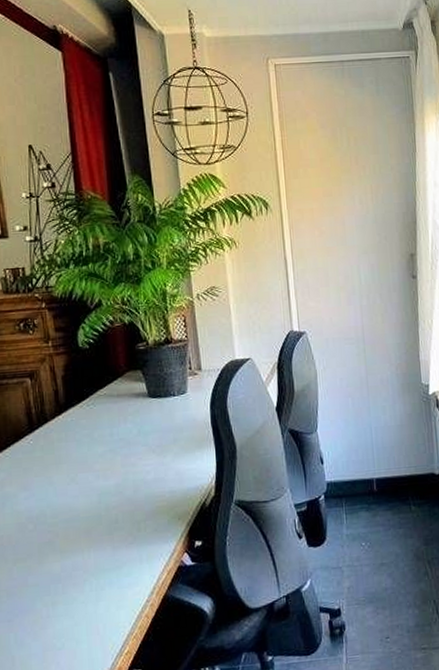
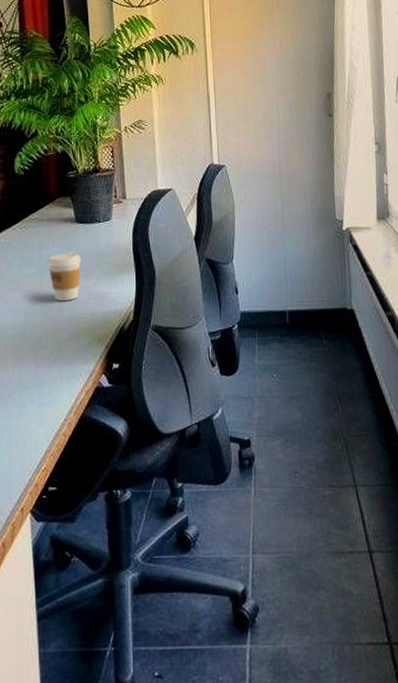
coffee cup: none [119,428,157,481] -> present [47,252,81,302]

